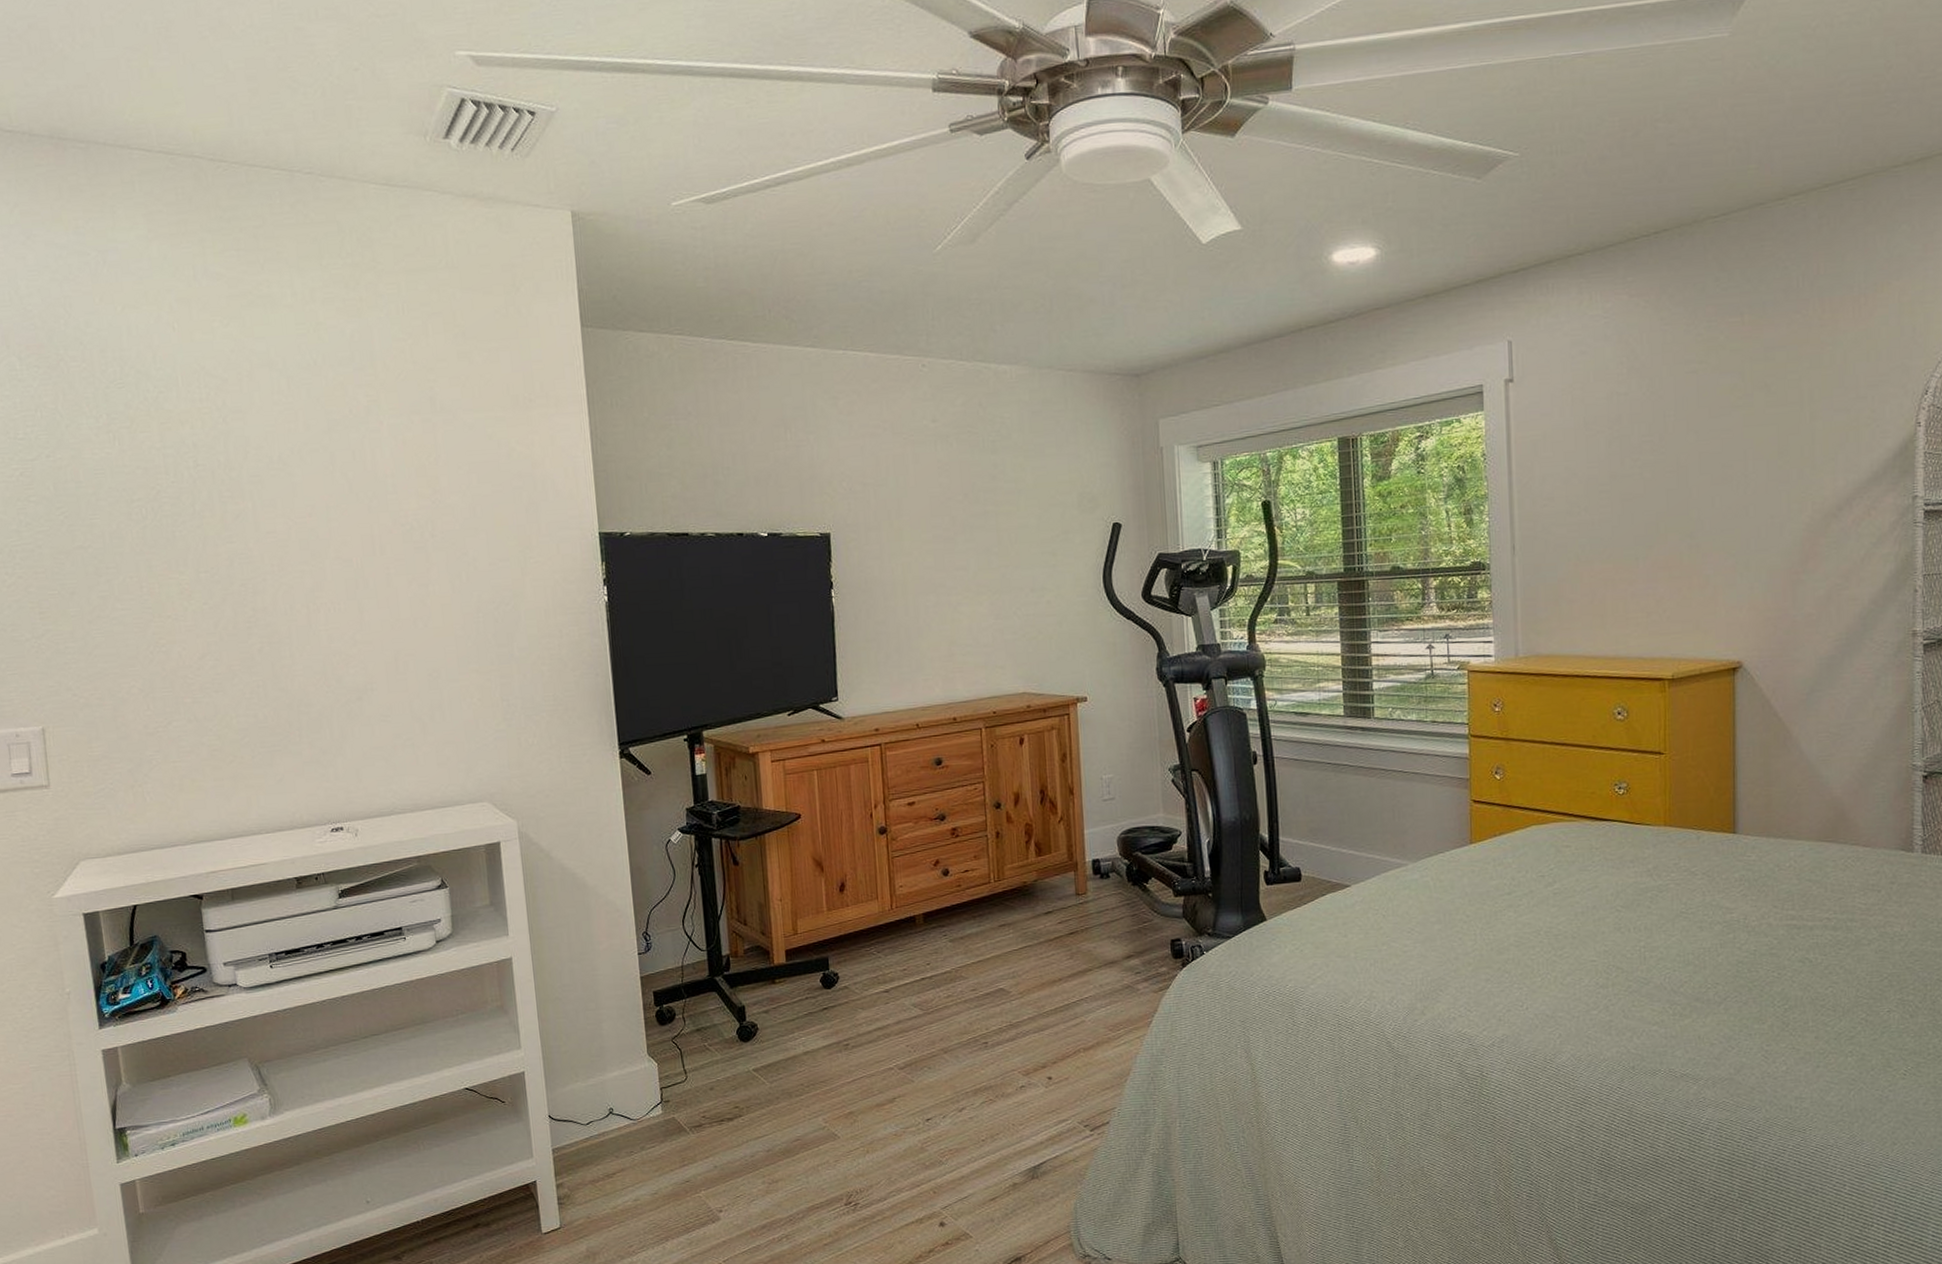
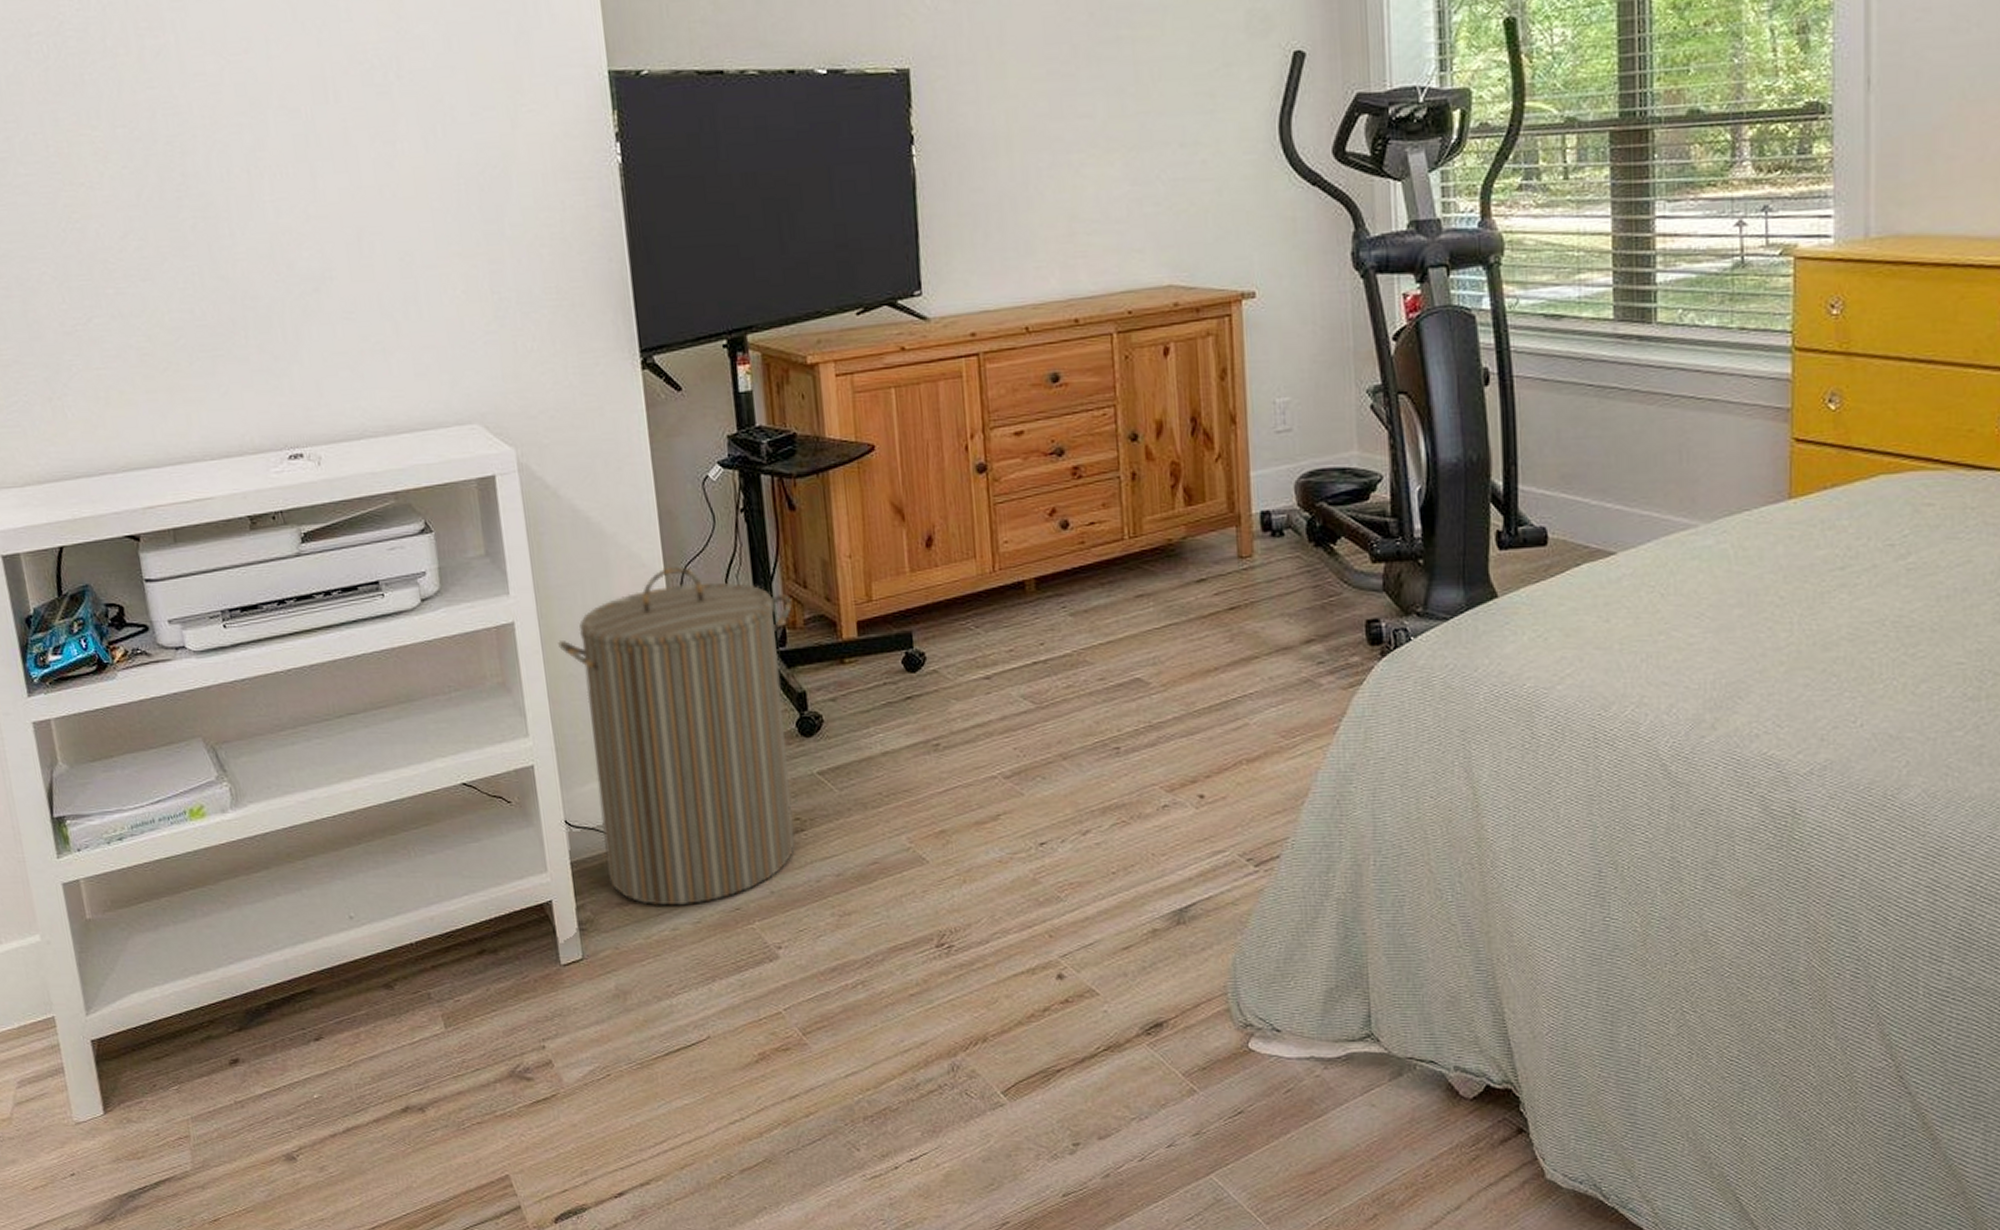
laundry hamper: none [547,909,736,1182] -> present [558,565,796,906]

